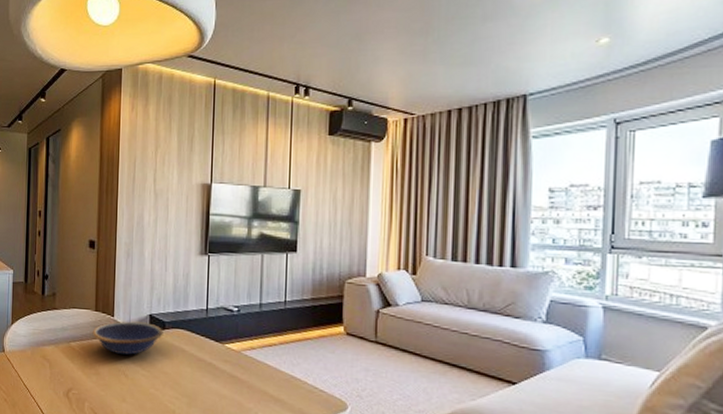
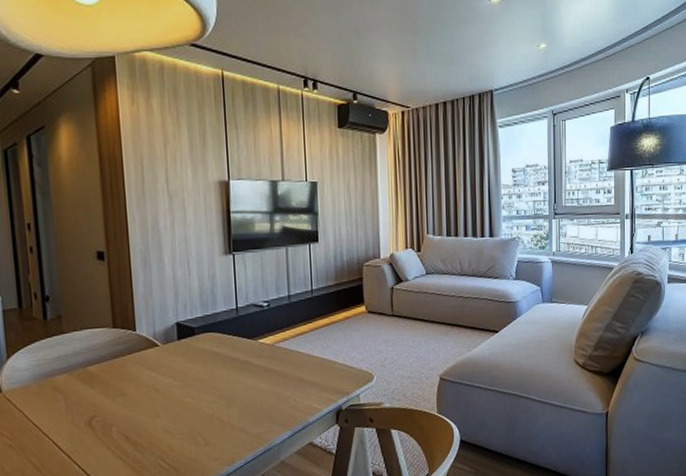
bowl: present [92,321,163,355] -> none [112,331,193,369]

